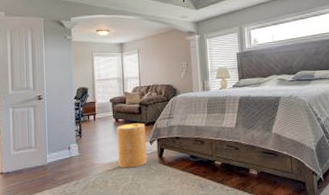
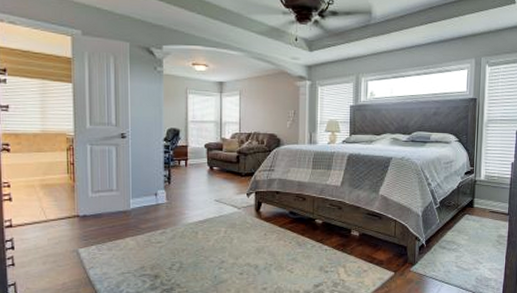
basket: present [116,122,147,168] -> none [210,172,243,220]

